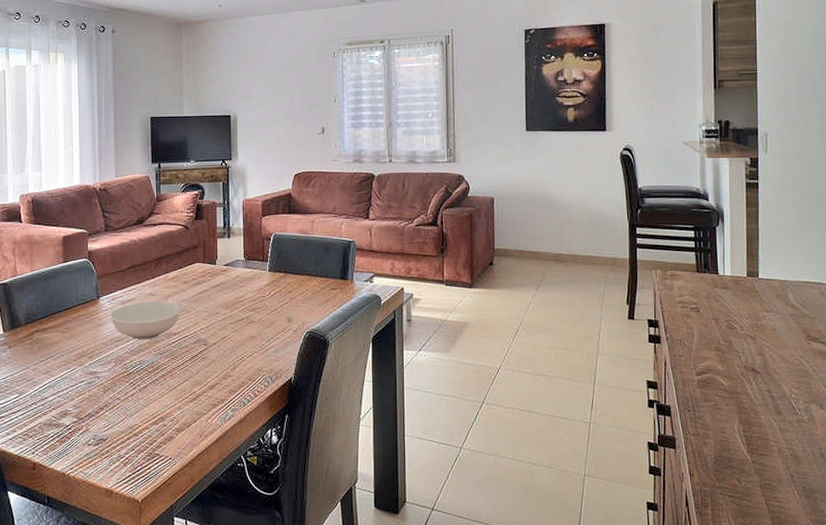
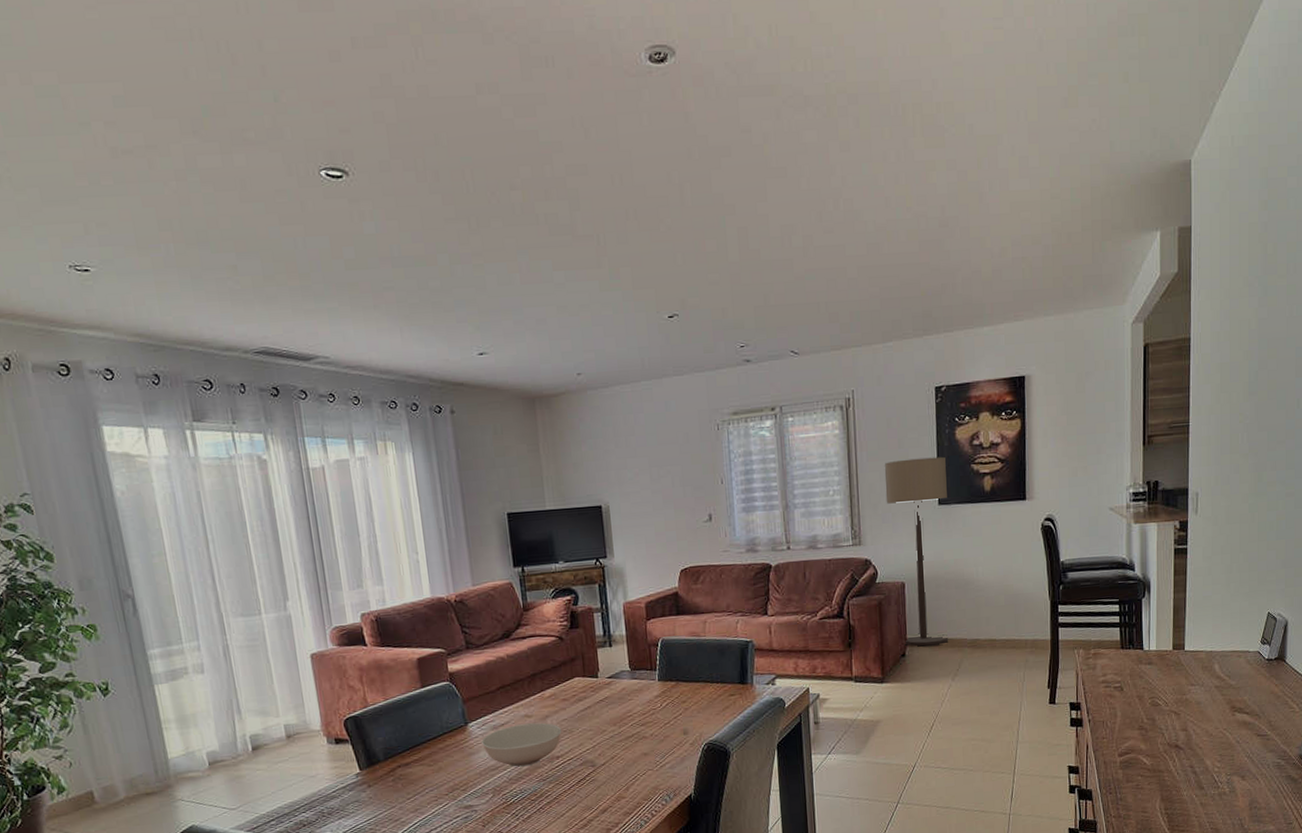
floor lamp: none [479,89,534,257] -> present [885,456,949,647]

